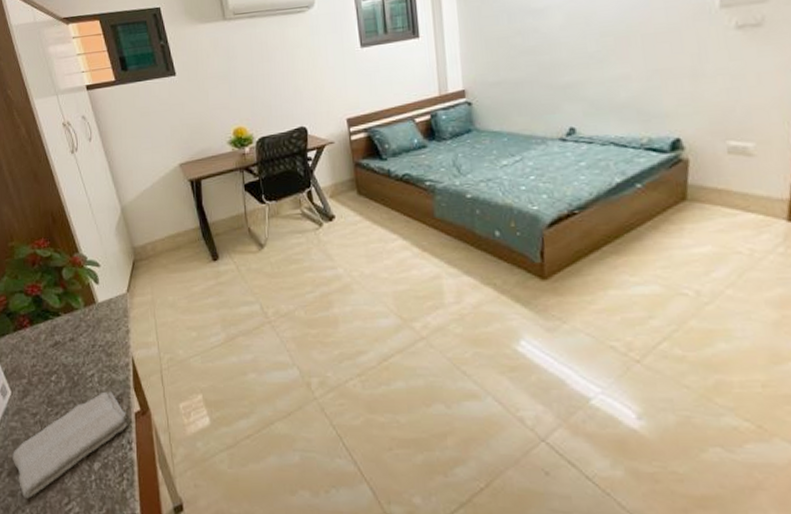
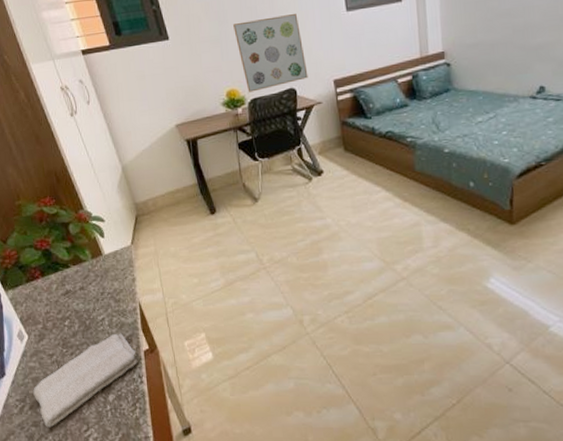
wall art: none [243,49,320,131] -> present [233,13,308,92]

